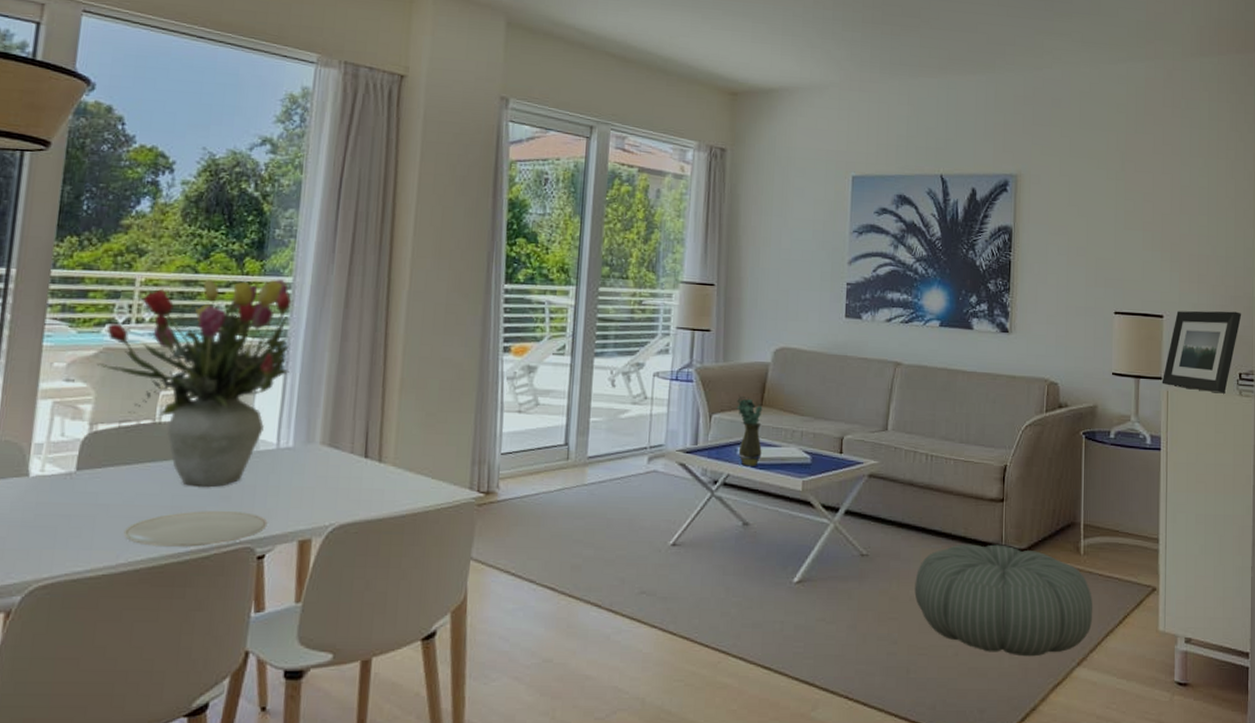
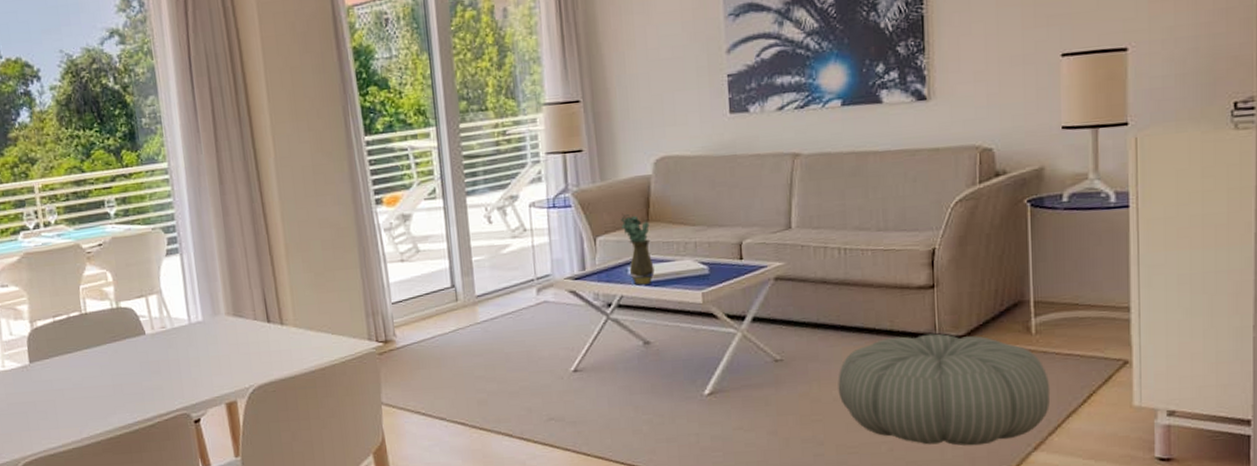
flower arrangement: present [96,279,292,488] -> none [21,166,184,366]
plate: present [123,511,268,547] -> none [80,383,197,421]
picture frame: present [1161,310,1242,394] -> none [1128,26,1237,131]

